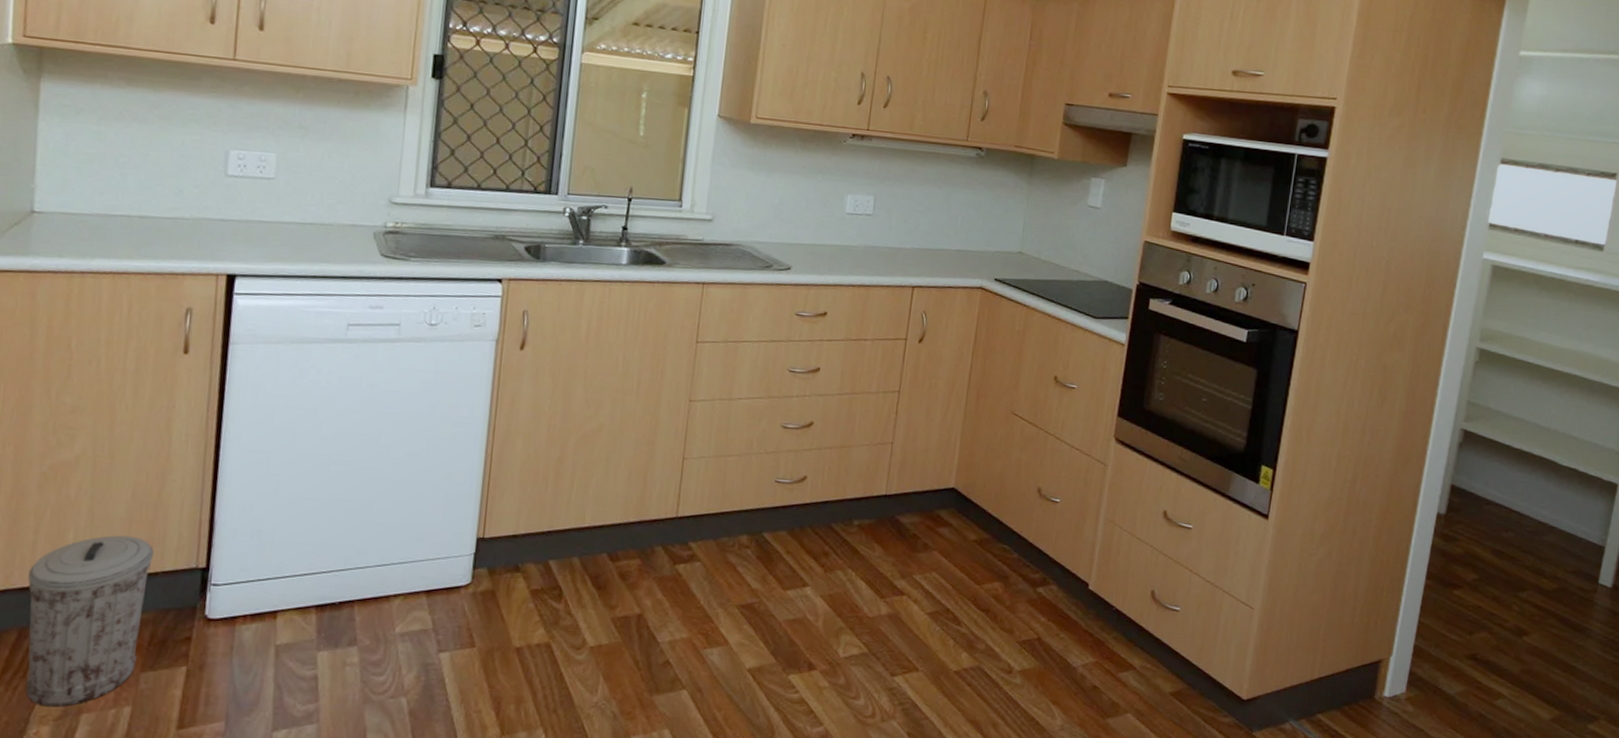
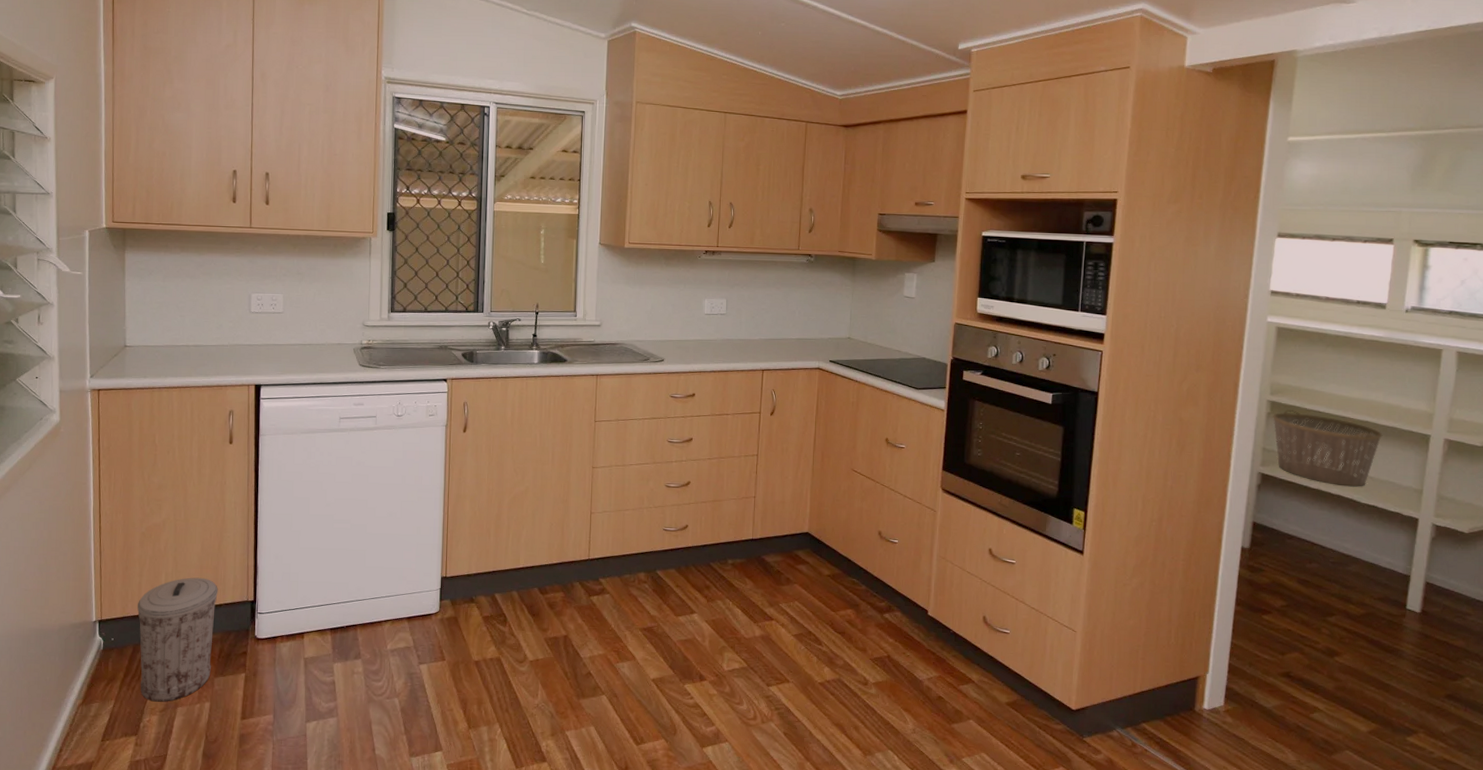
basket: none [1480,359,1590,448] -> present [1273,410,1383,487]

